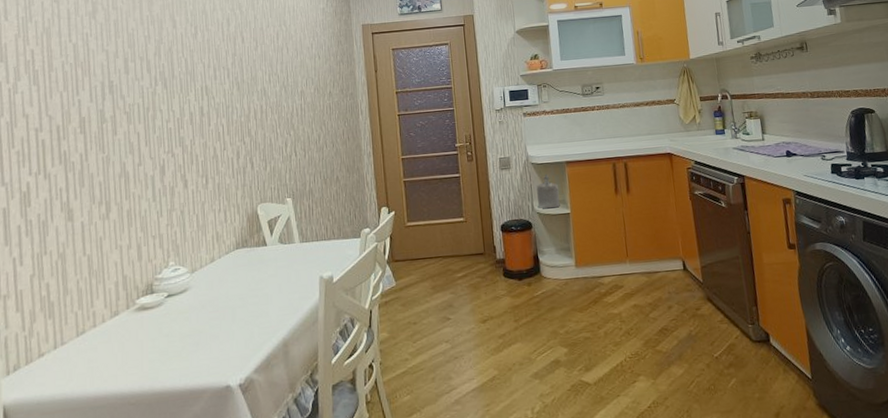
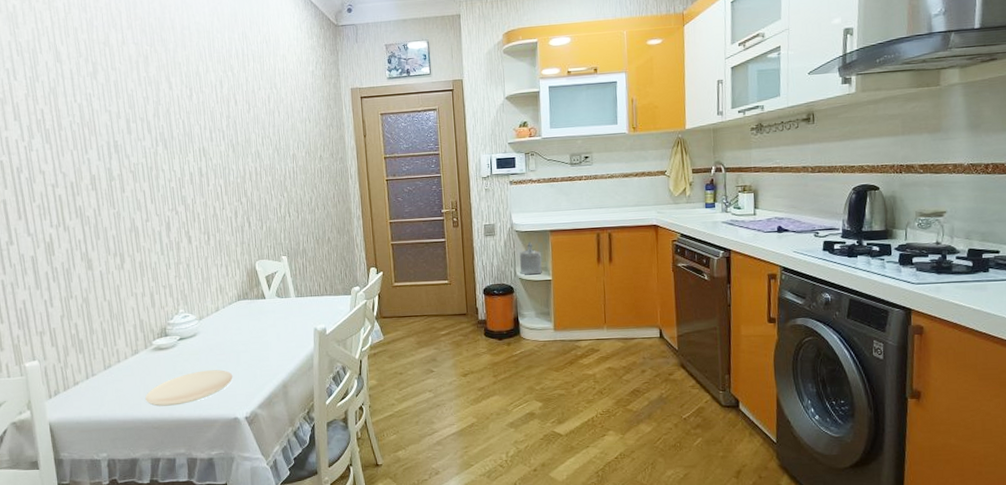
plate: none [123,329,227,378] -> present [145,370,233,407]

